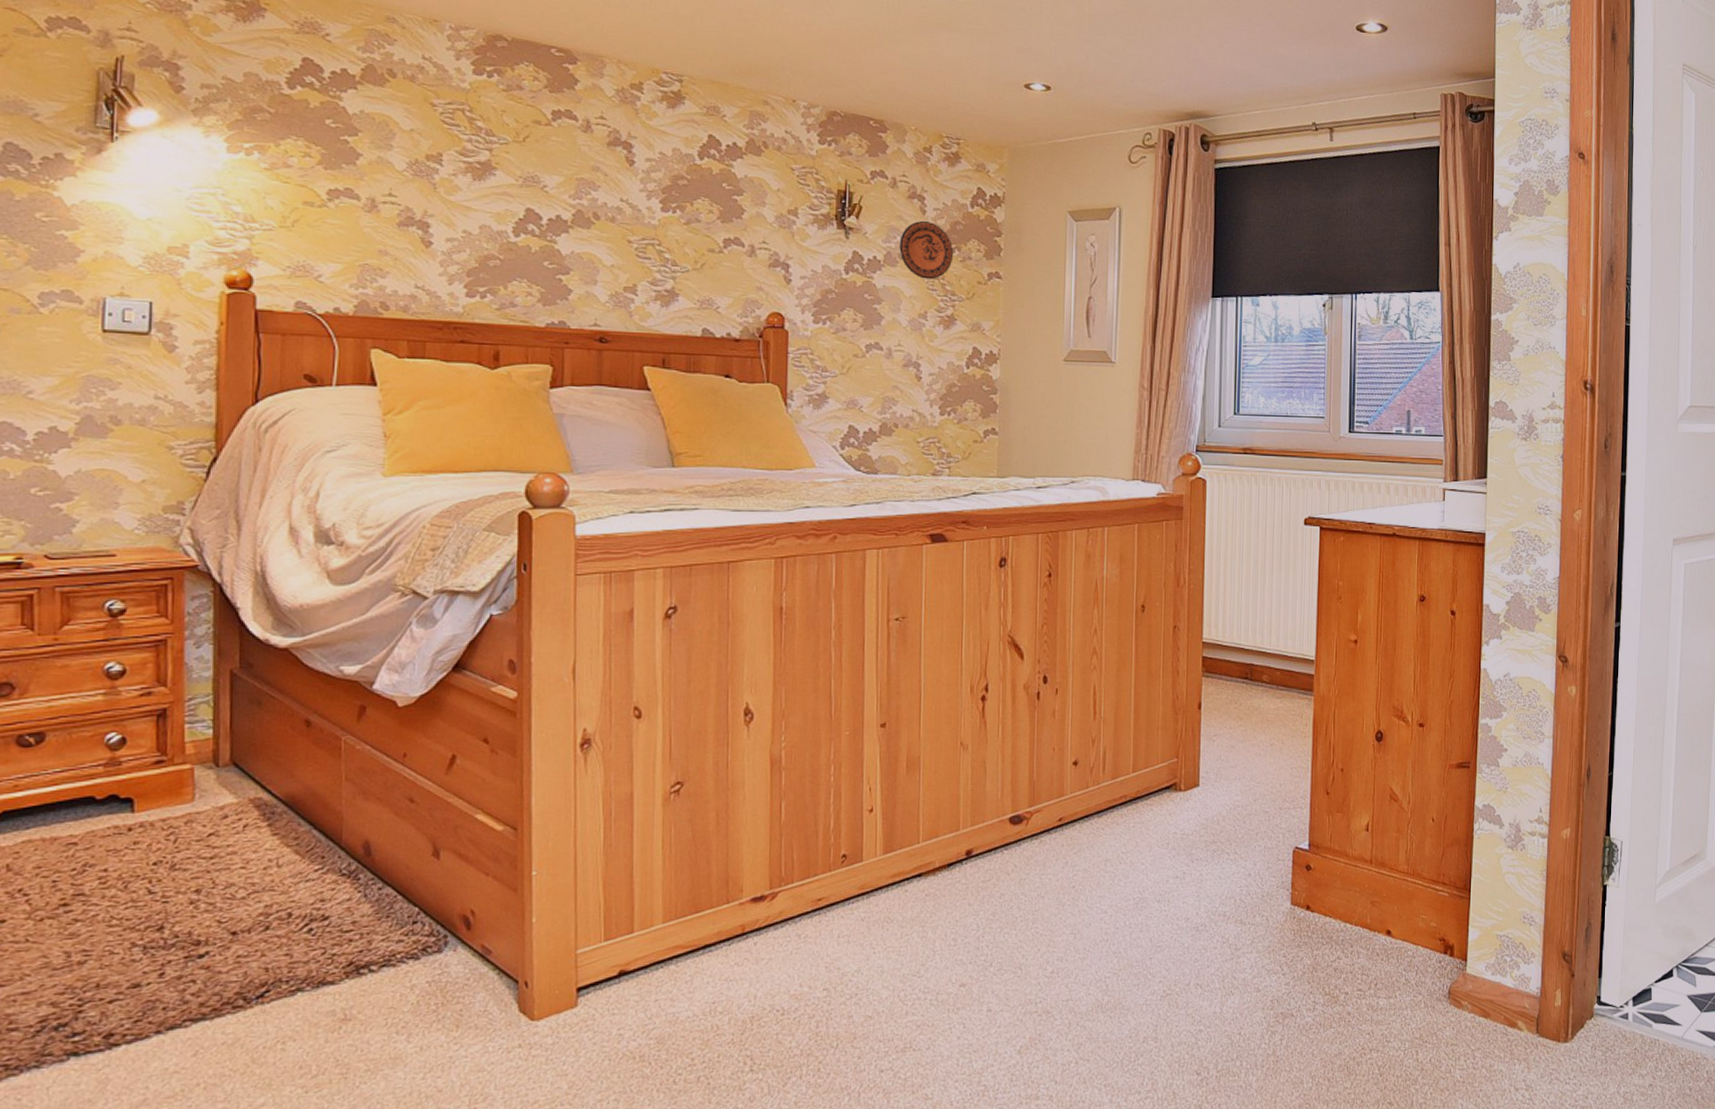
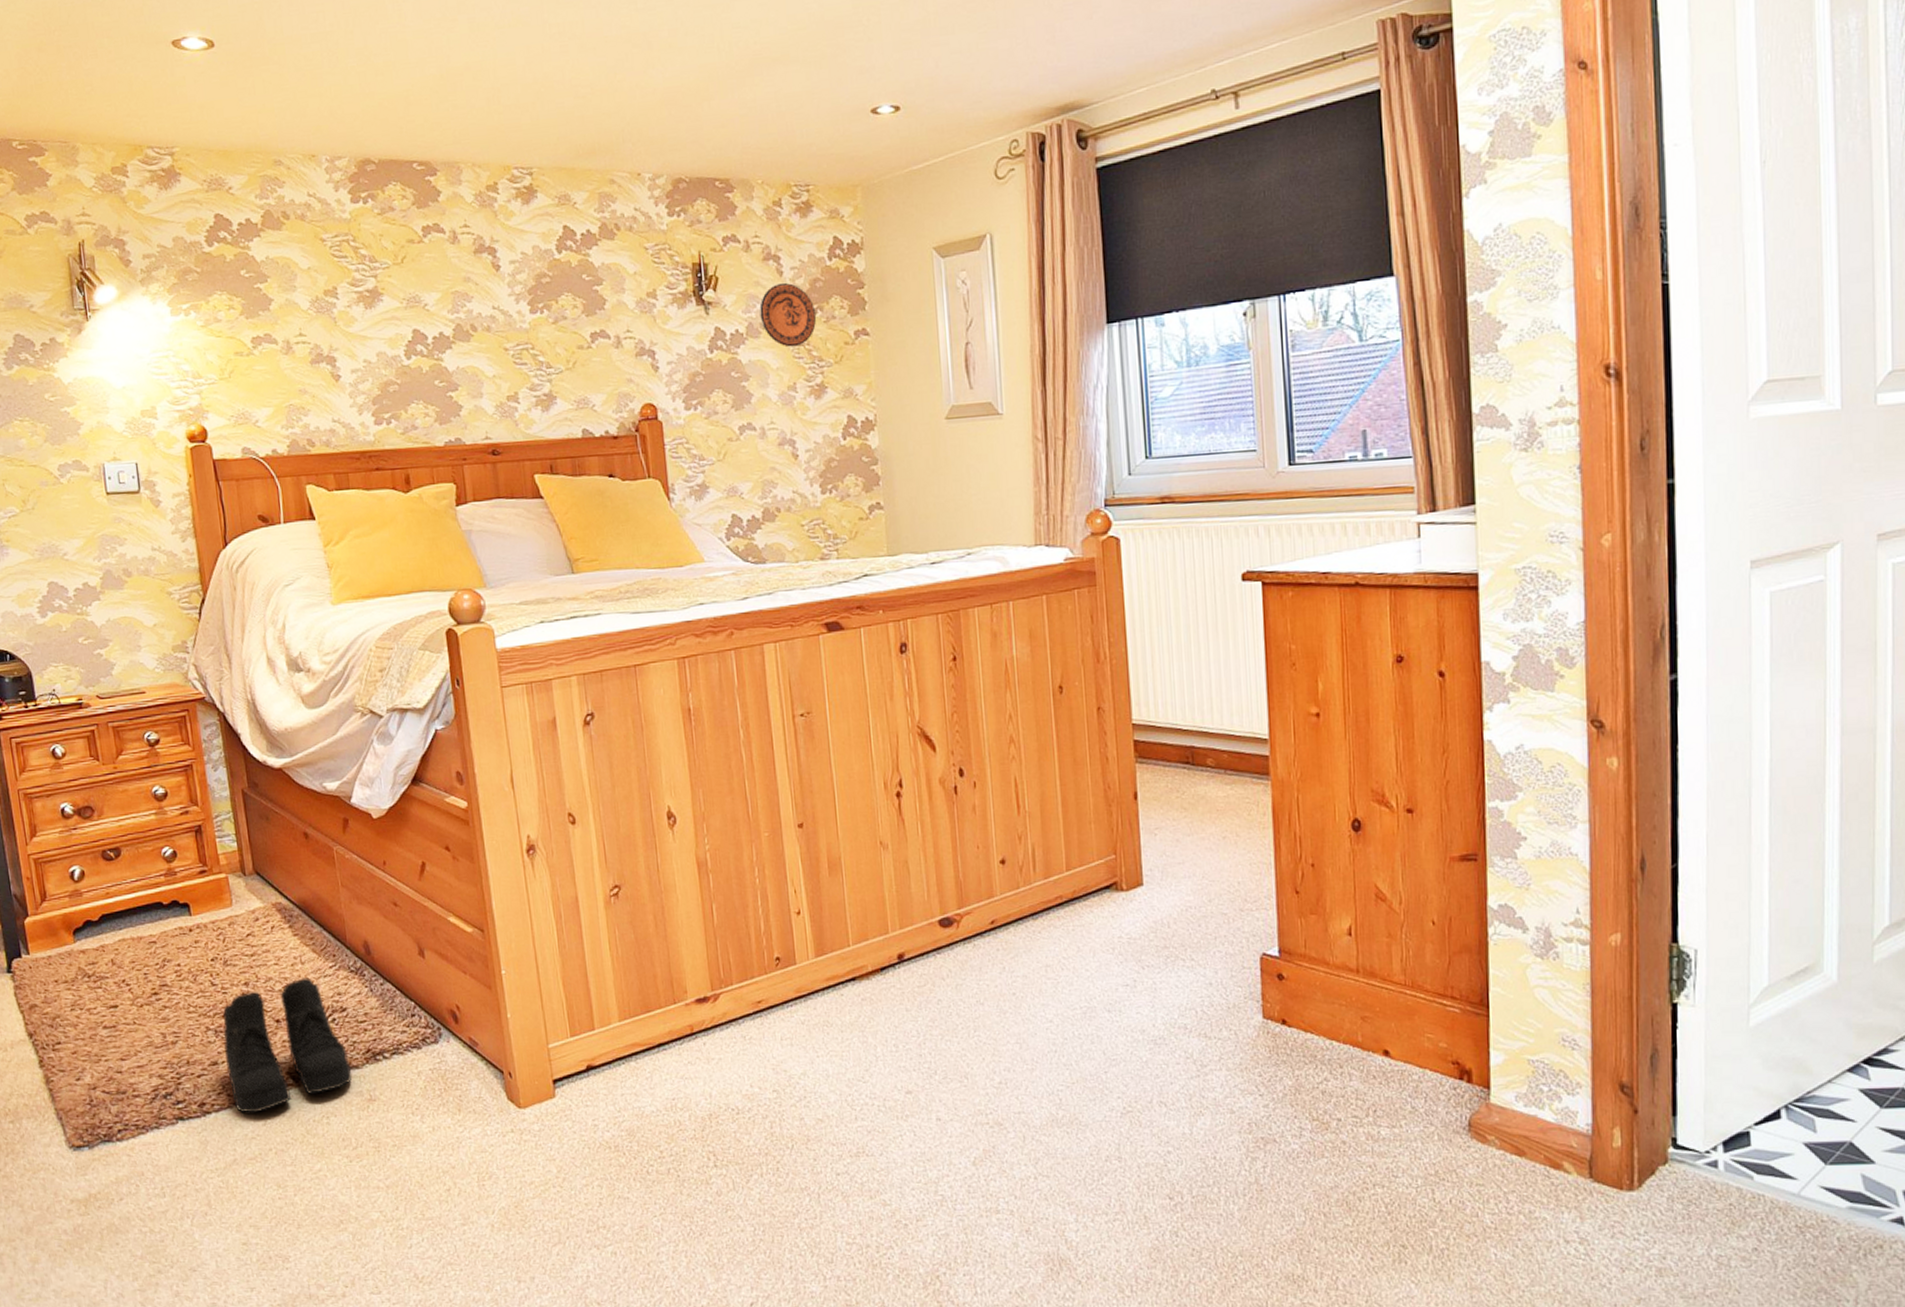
boots: none [153,882,325,1044] -> present [223,977,353,1113]

